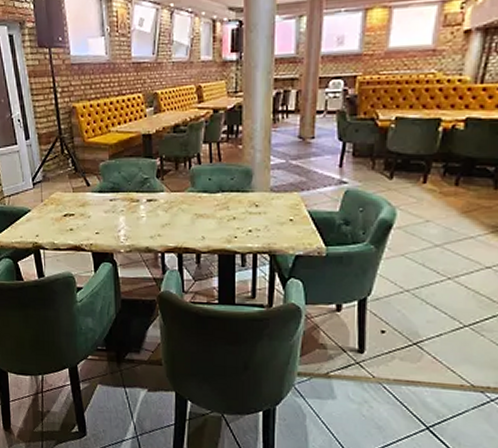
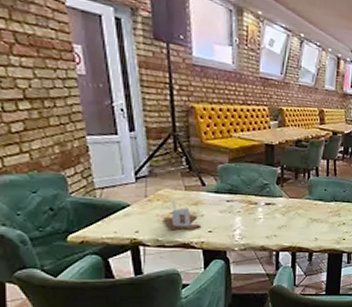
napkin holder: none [56,202,90,233] -> present [163,200,202,231]

